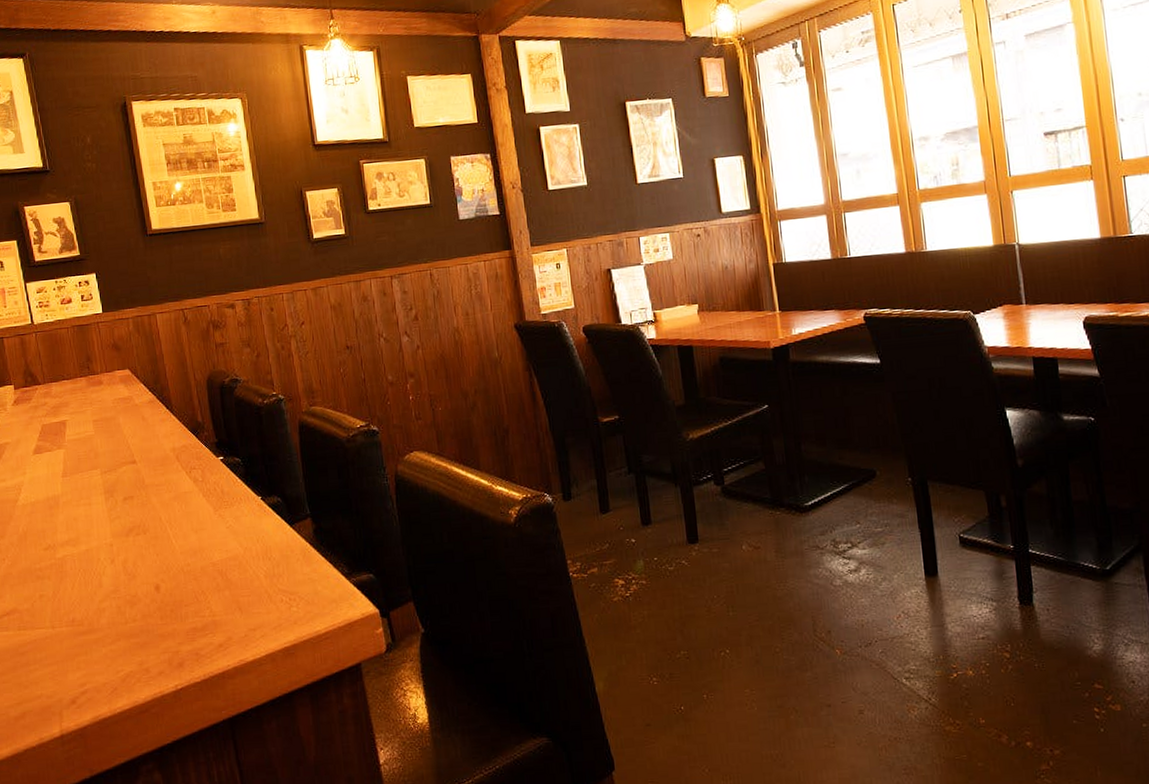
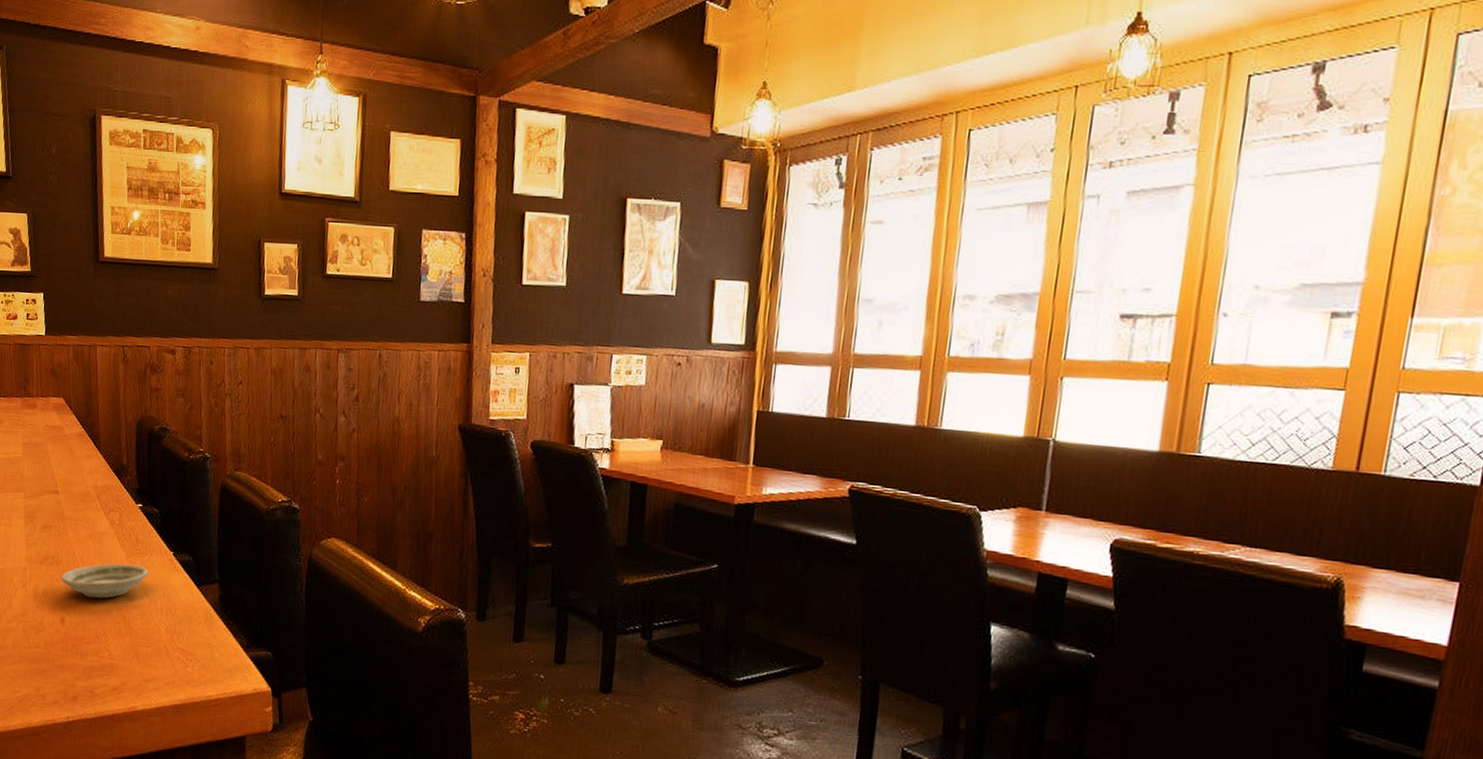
saucer: none [149,517,239,560] -> present [61,563,148,598]

